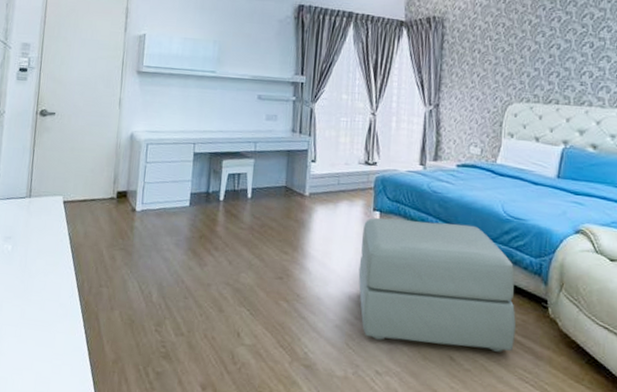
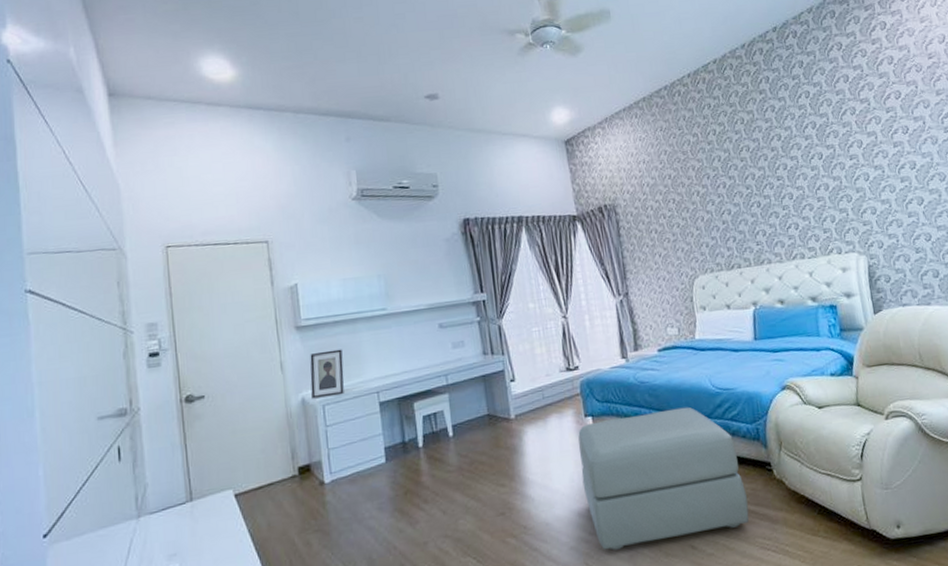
picture frame: none [139,97,172,139] -> present [310,349,344,399]

